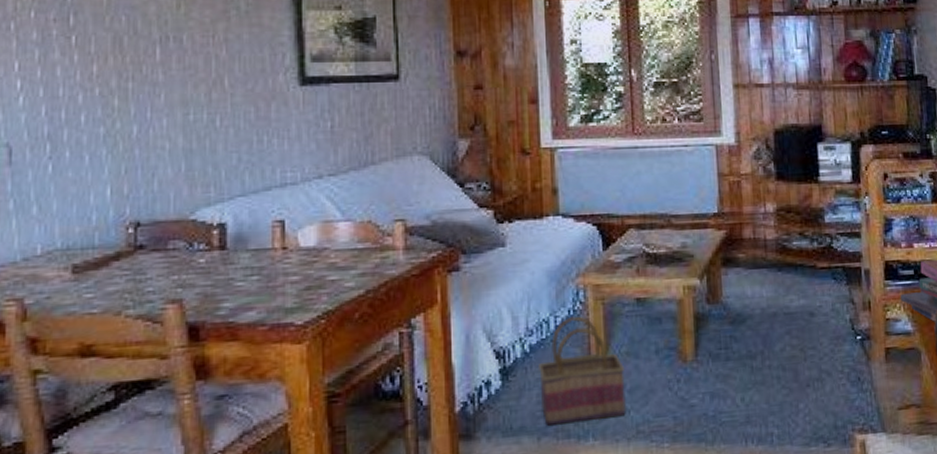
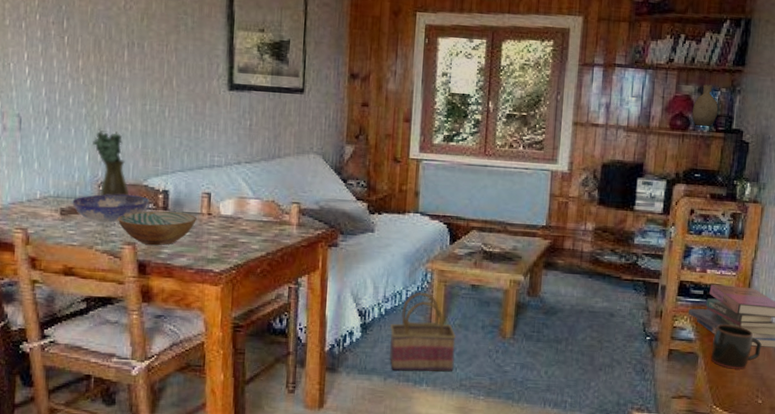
ceramic bowl: none [87,235,200,278] -> present [71,194,150,224]
vase: none [116,150,171,241] -> present [93,128,129,196]
bowl: none [155,250,267,301] -> present [117,211,196,246]
decorative vase: none [867,27,896,75] -> present [692,84,719,126]

